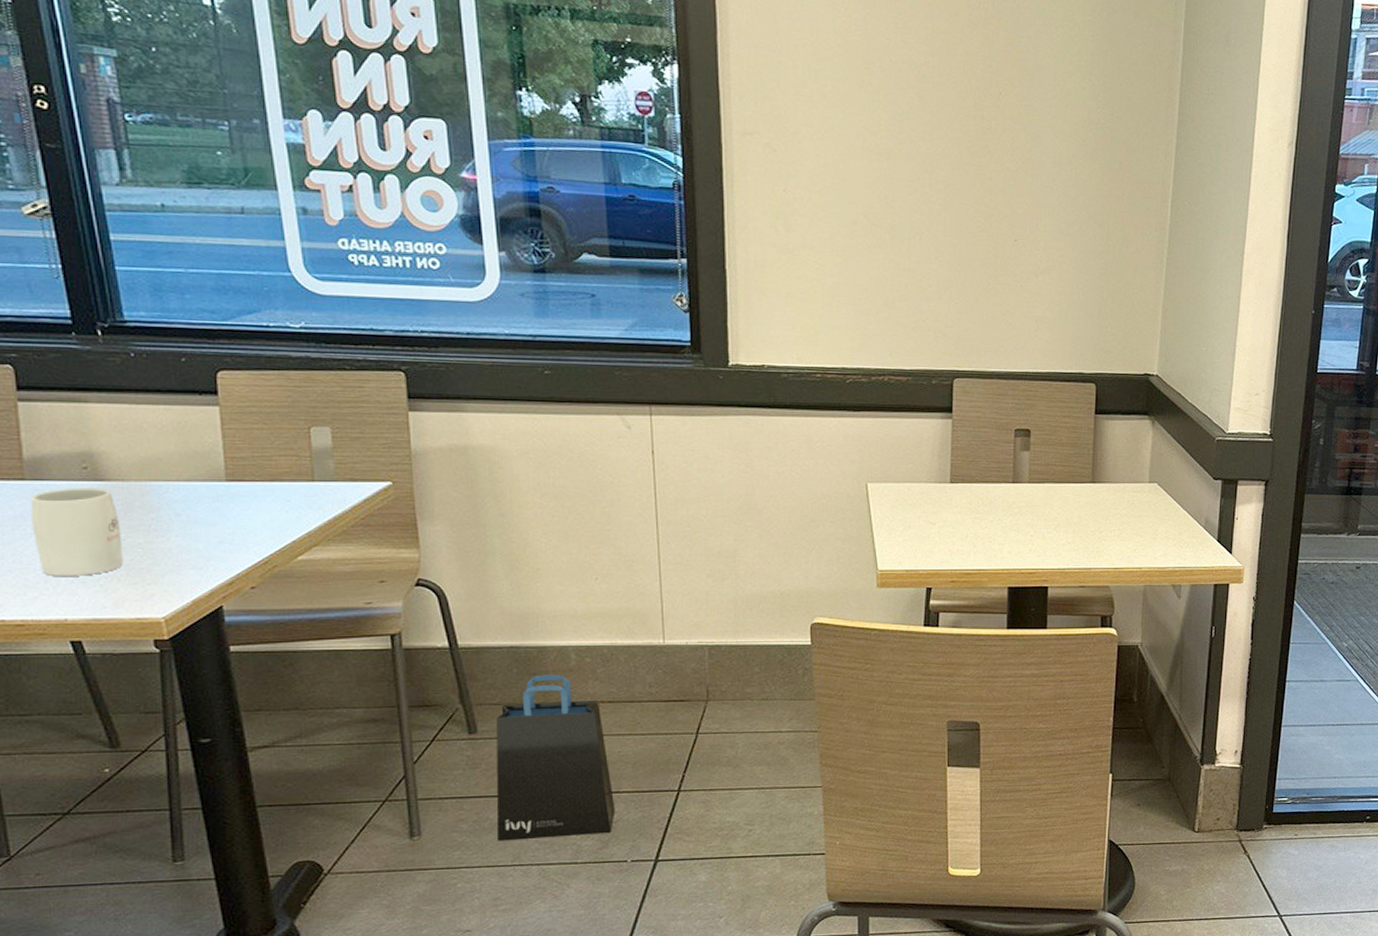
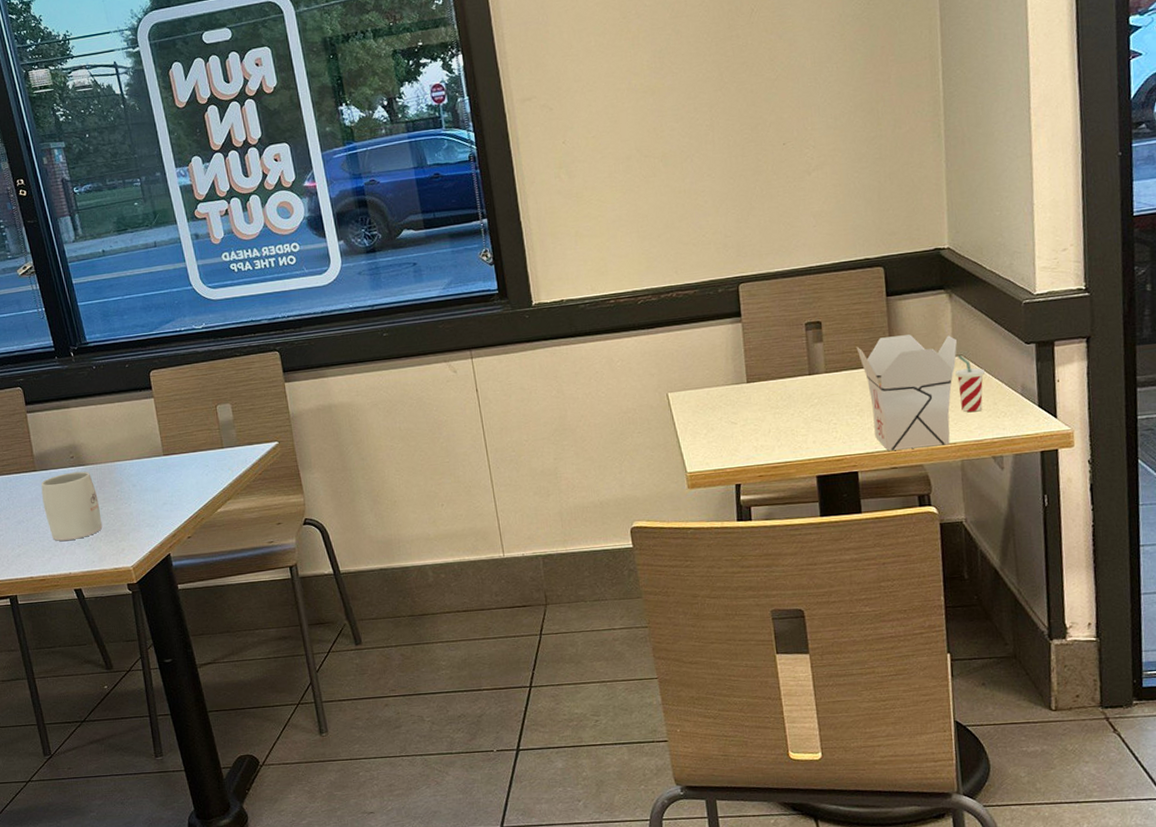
shopping bag: present [497,674,615,841] -> none [375,590,479,736]
takeout container: none [1061,455,1155,569] -> present [856,334,958,451]
beverage cup: none [1148,481,1176,540] -> present [954,354,986,413]

